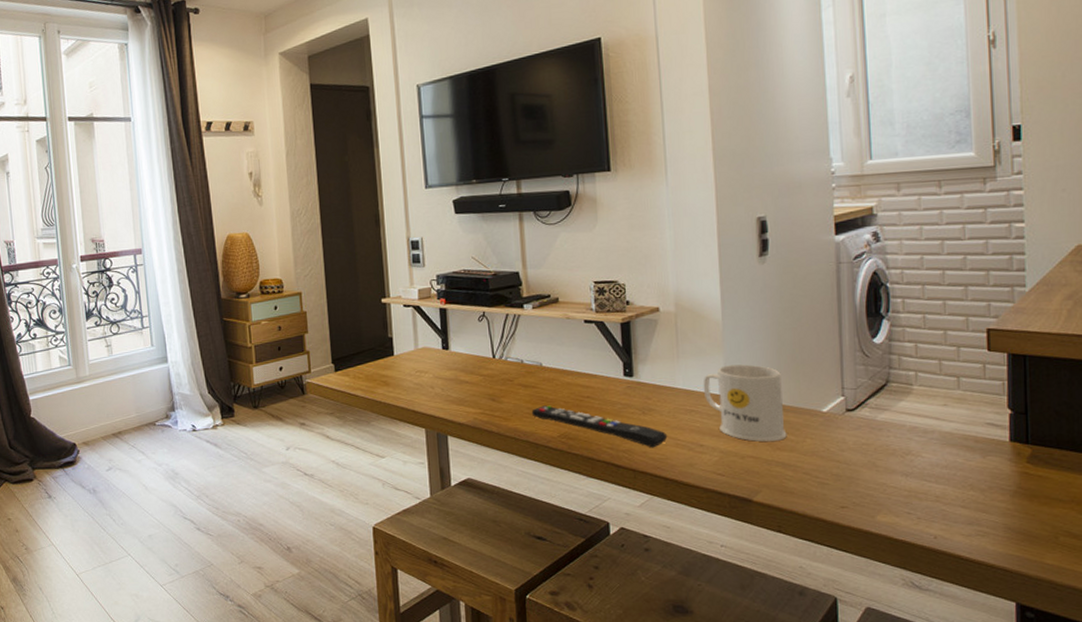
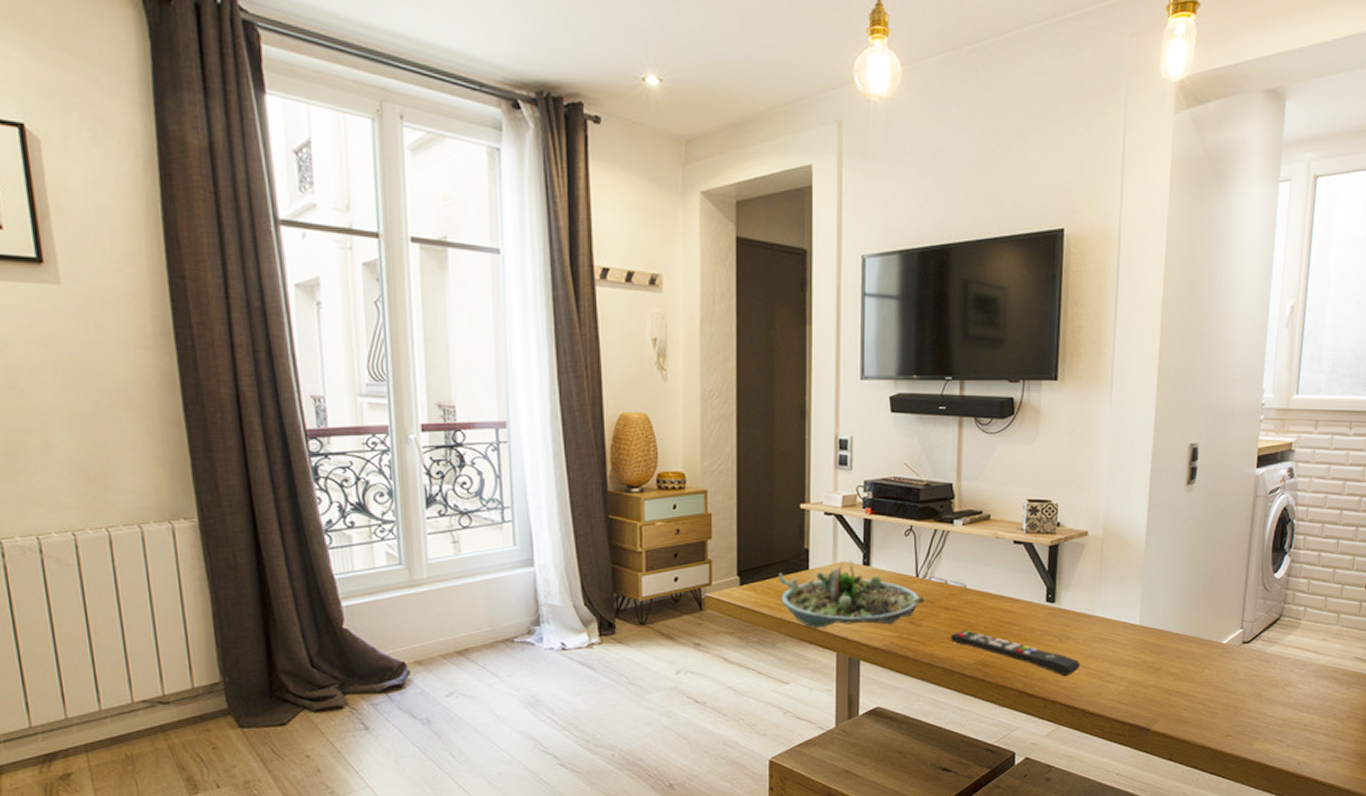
succulent planter: none [367,345,504,407] -> present [778,560,925,628]
mug: present [703,364,787,442] -> none [1119,594,1191,672]

